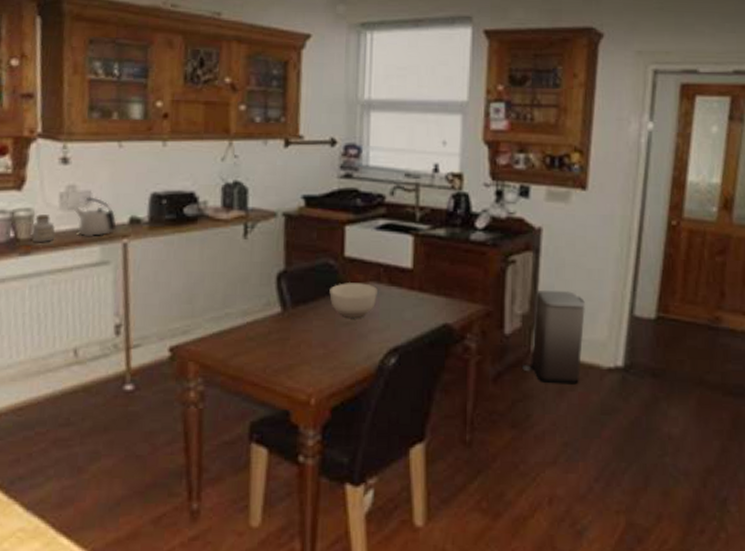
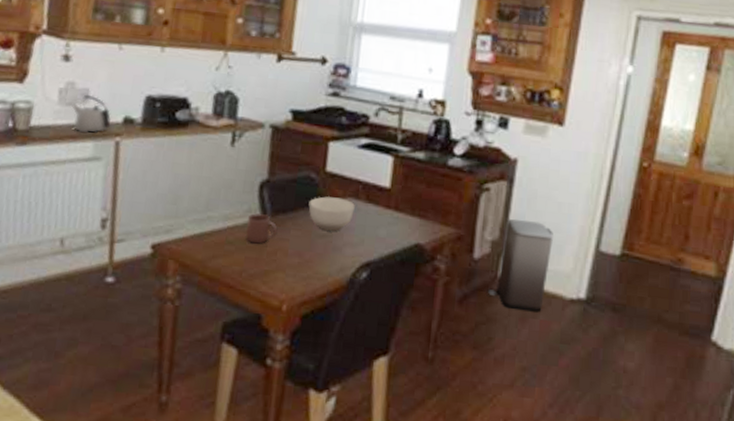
jar: present [31,214,56,242] -> none [29,107,52,135]
mug: none [266,306,299,338] -> present [246,213,278,244]

